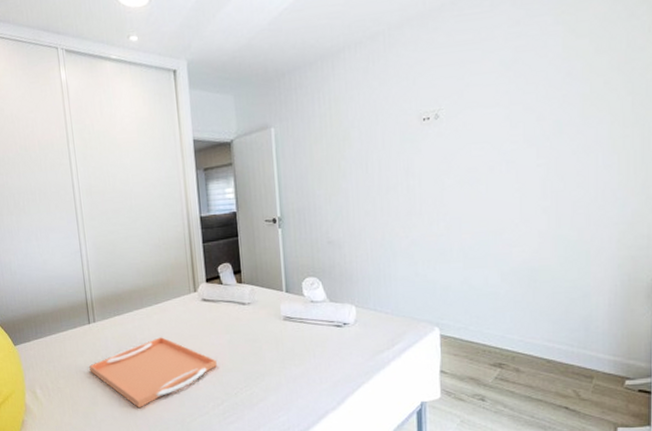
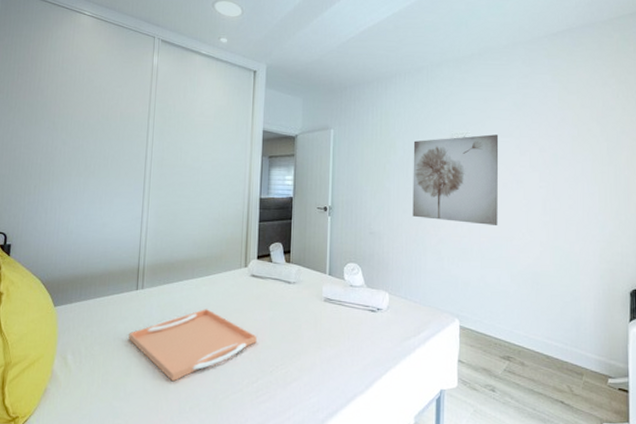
wall art: none [372,106,483,220] -> present [412,134,499,225]

